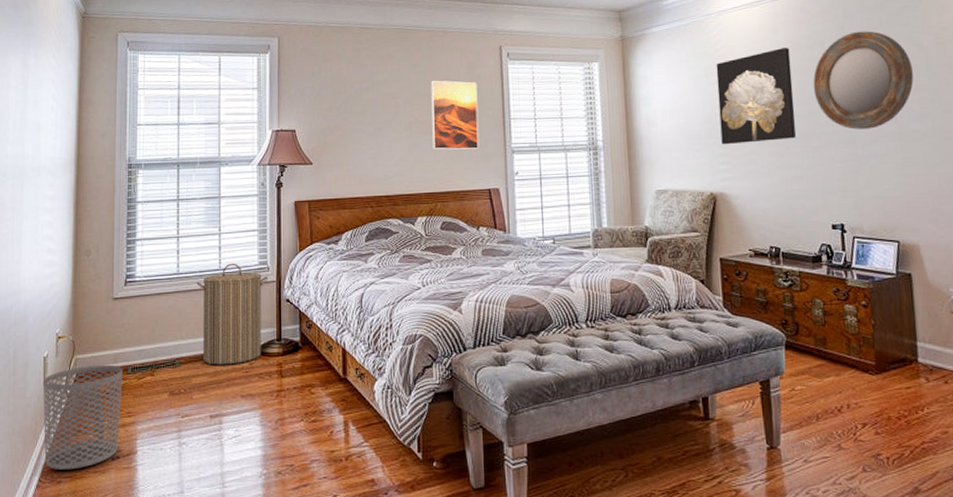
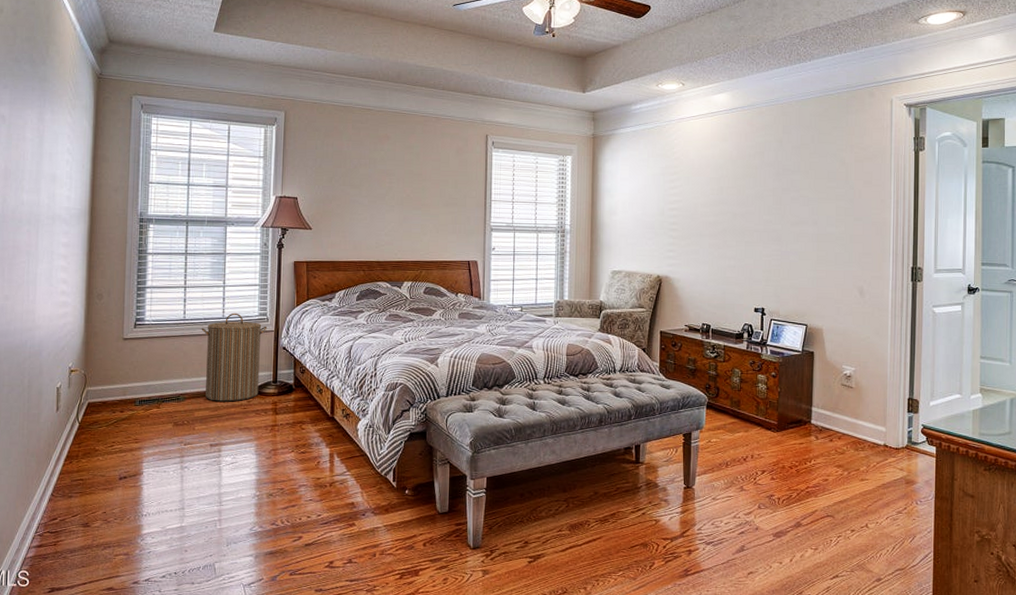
waste bin: present [43,364,123,470] -> none [56,396,131,487]
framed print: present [431,80,479,150] -> none [421,161,464,226]
wall art: present [716,48,796,145] -> none [670,155,735,236]
home mirror: present [813,31,914,130] -> none [751,145,834,230]

